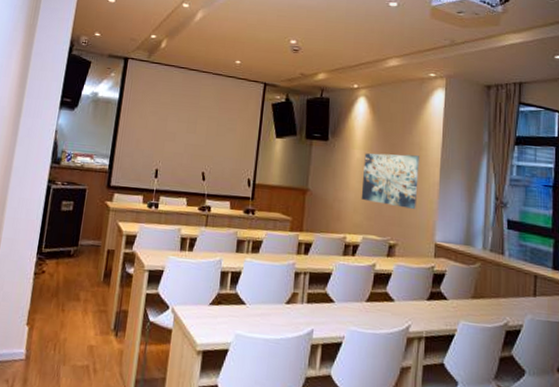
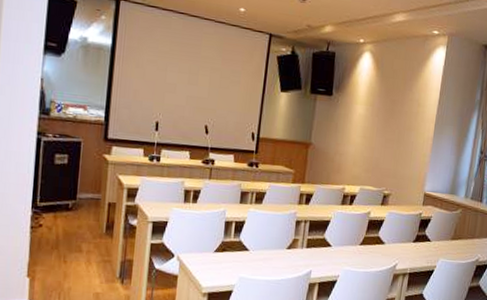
wall art: present [361,153,419,209] -> none [360,109,417,162]

